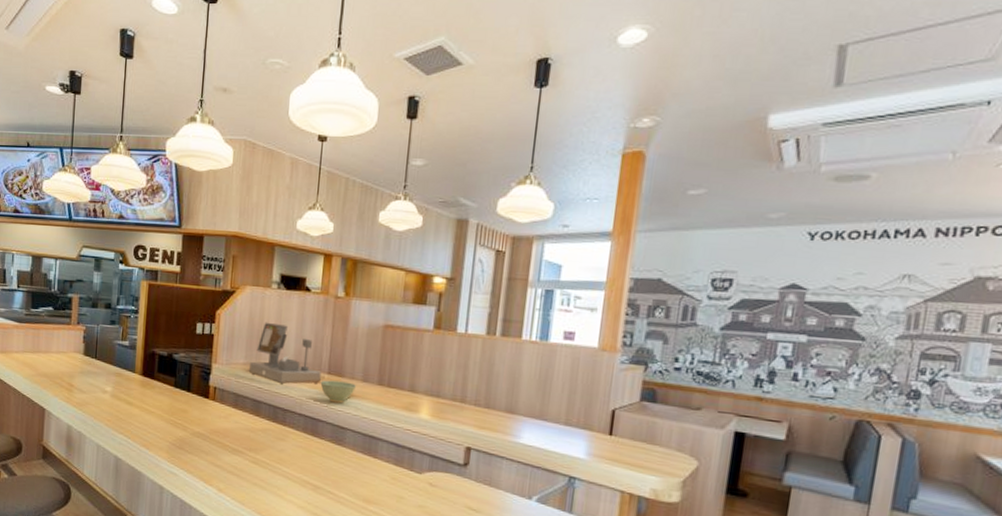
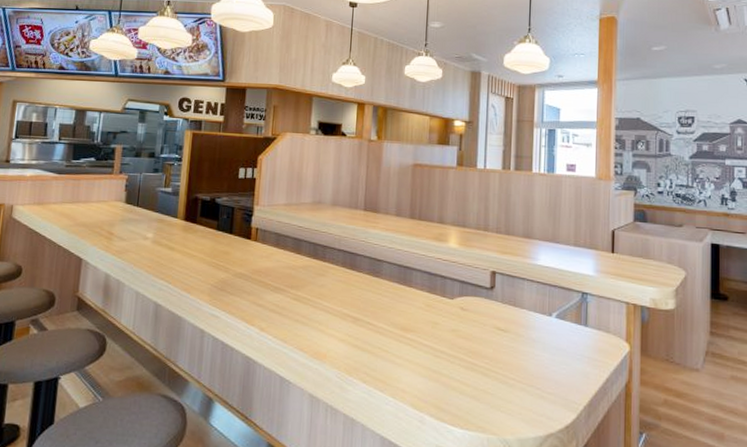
cash register: present [249,322,321,386] -> none [290,165,358,224]
bowl: present [320,380,357,404] -> none [357,216,391,238]

